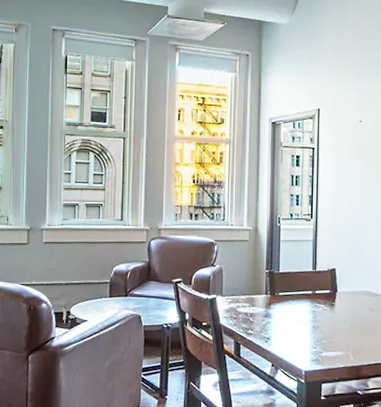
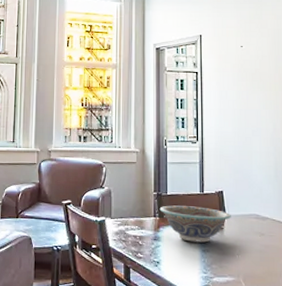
decorative bowl: none [271,283,343,319] -> present [159,205,231,243]

